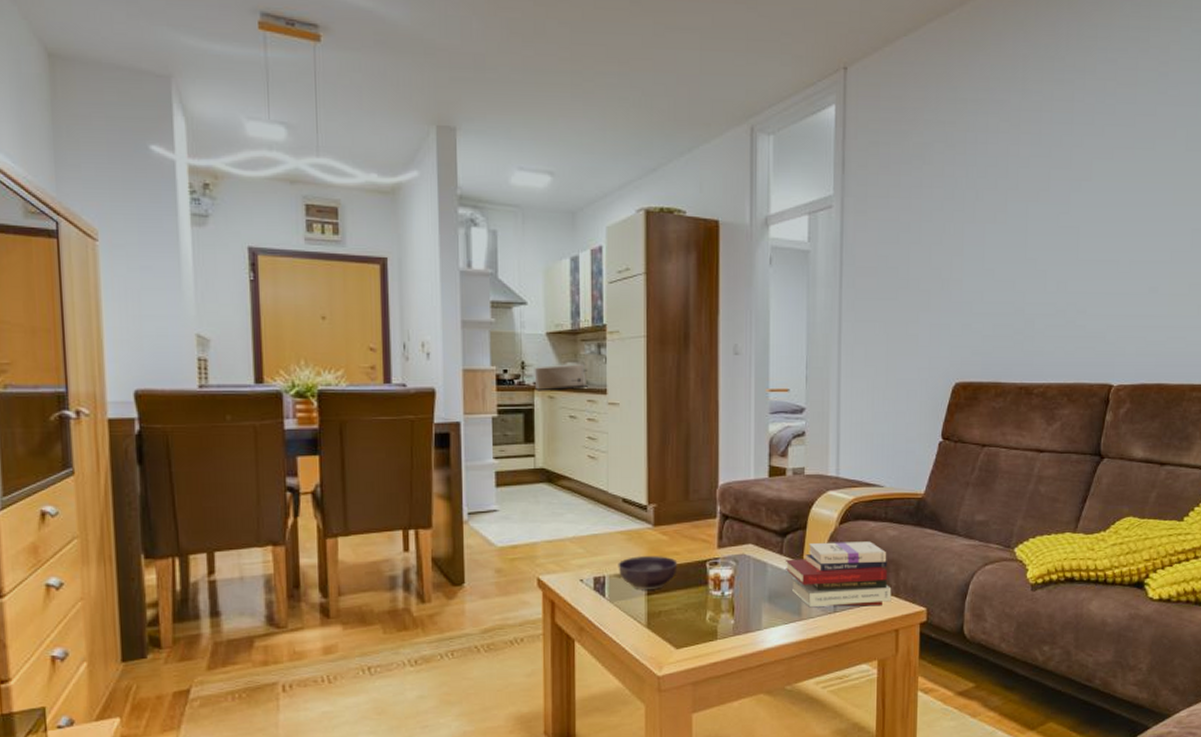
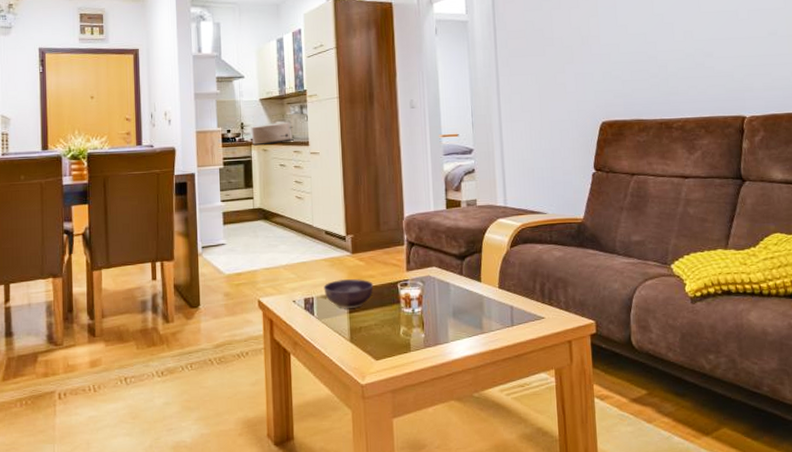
books: present [785,541,892,607] -> none [465,262,563,321]

